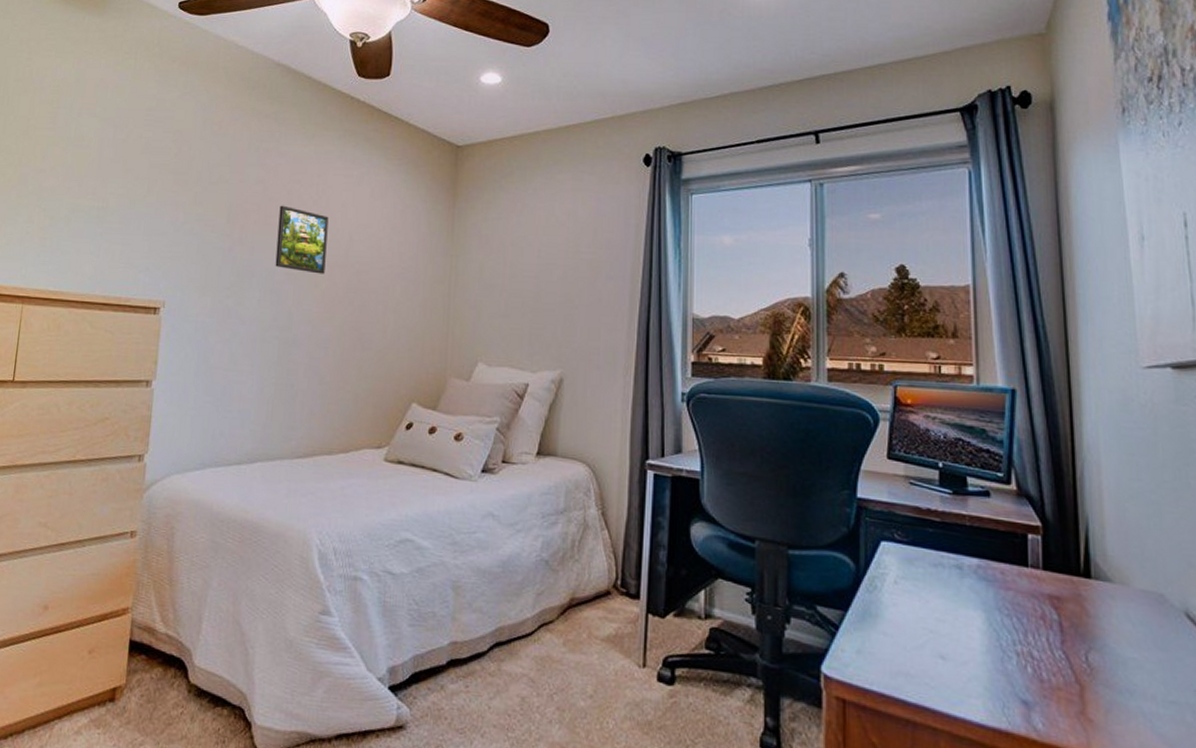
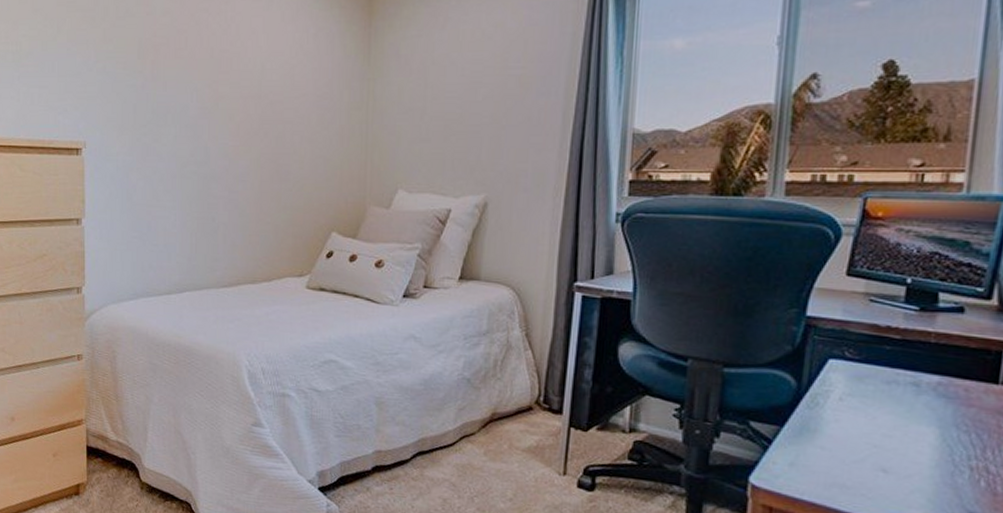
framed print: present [275,205,329,274] -> none [188,36,239,107]

